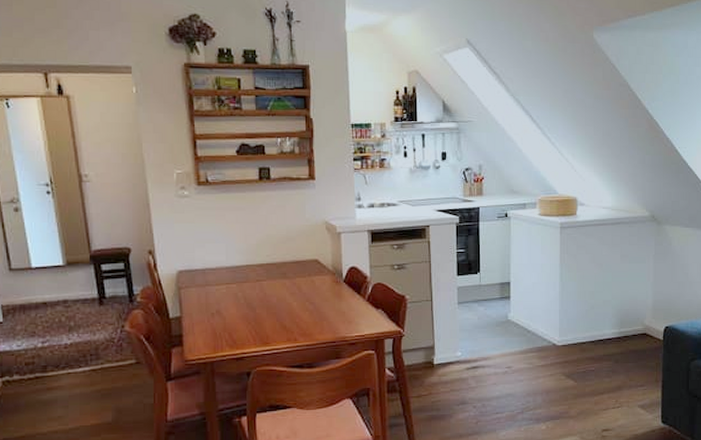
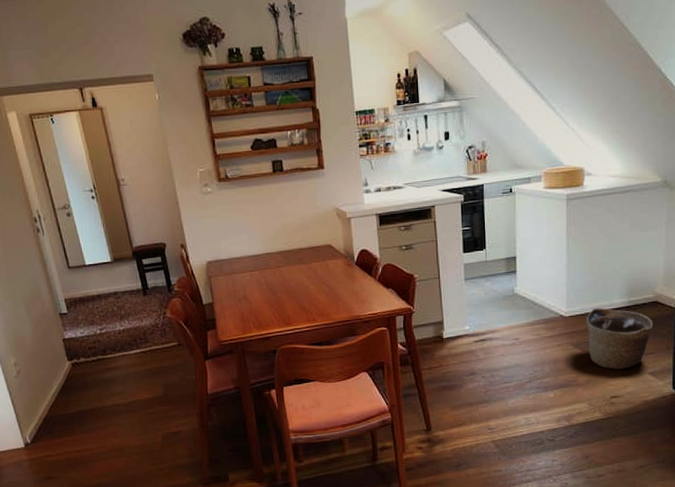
basket: none [579,338,643,401] -> present [587,308,654,369]

